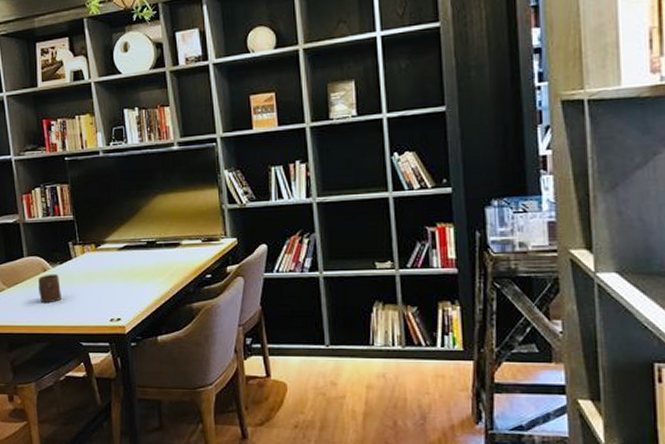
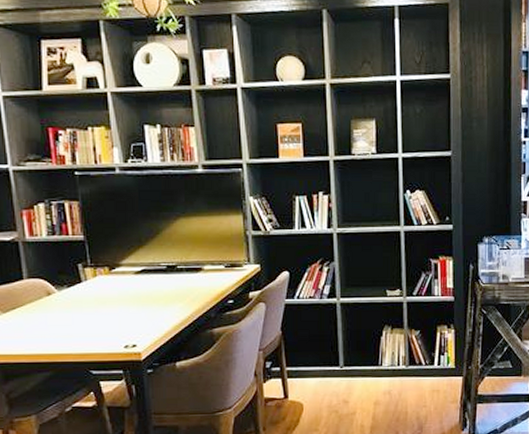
cup: present [38,274,61,303] -> none [41,298,69,330]

